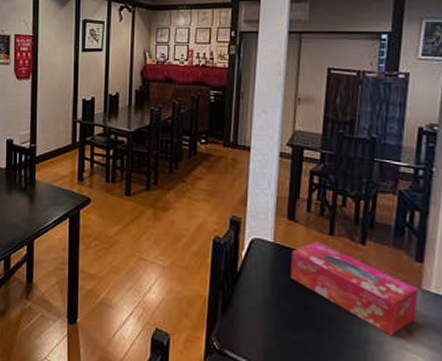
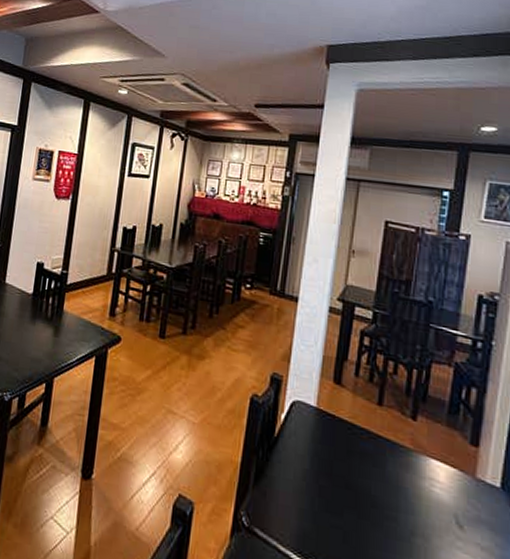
tissue box: present [290,241,419,336] -> none [332,411,473,530]

